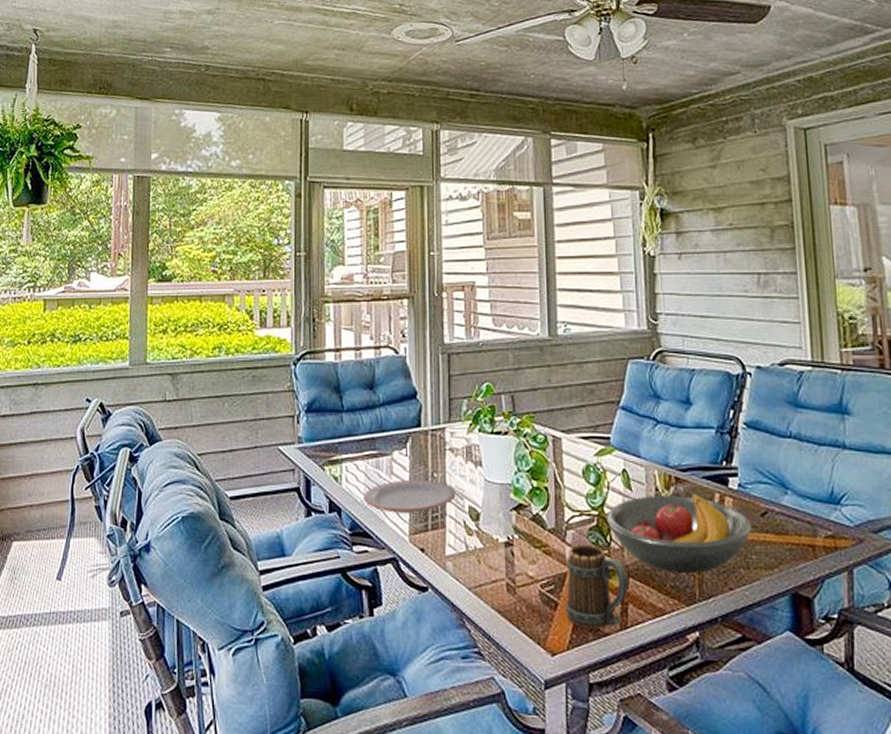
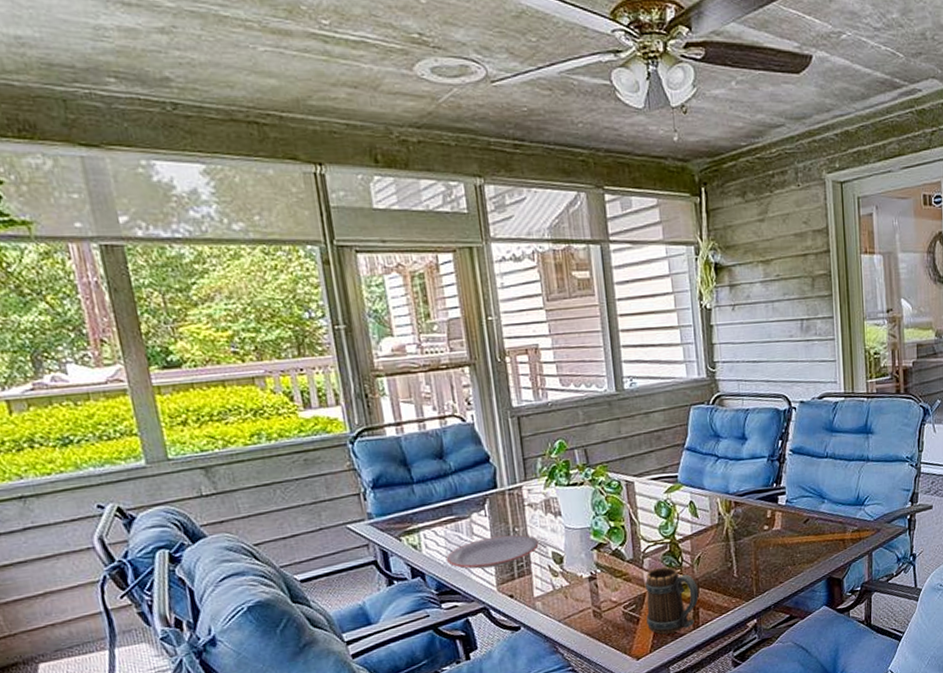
fruit bowl: present [606,491,753,573] -> none [677,511,798,578]

